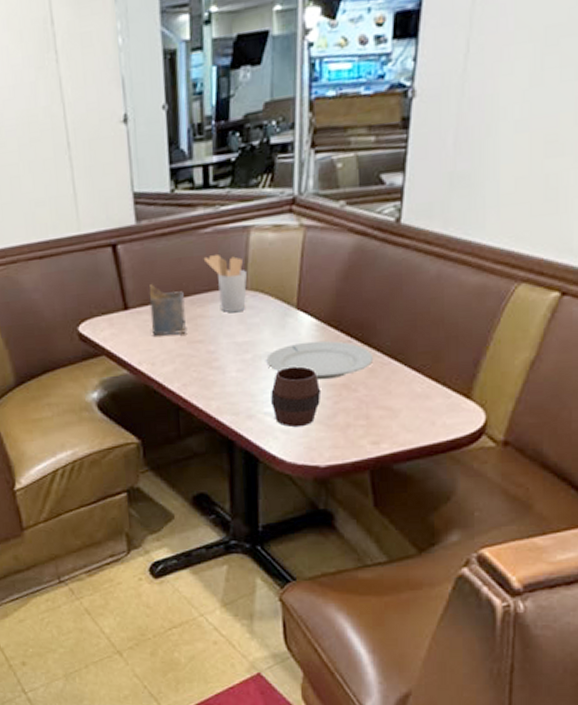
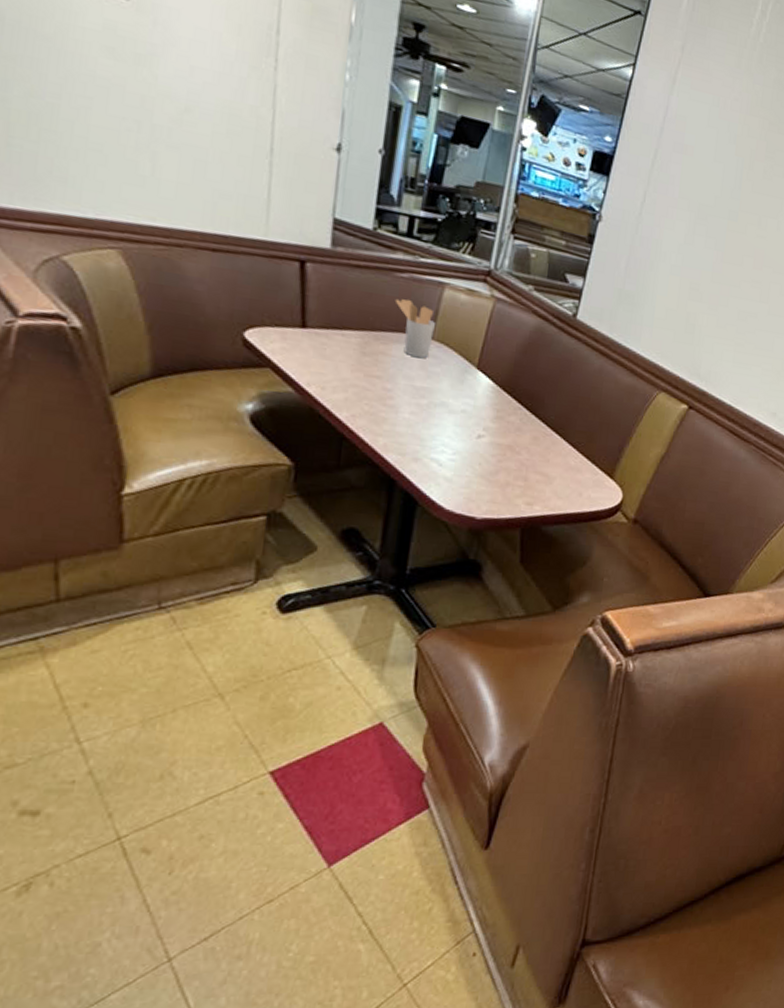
napkin holder: present [149,283,186,336] -> none [328,309,369,366]
plate: present [266,340,373,380] -> none [440,399,538,439]
cup: present [271,366,320,428] -> none [439,419,487,478]

